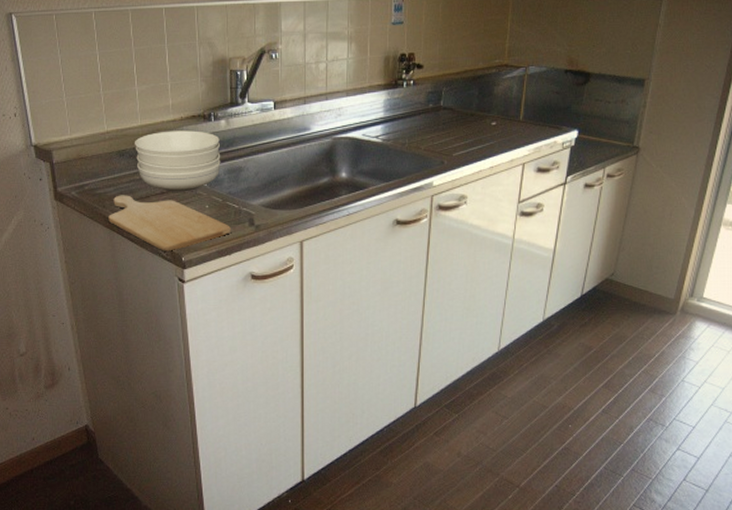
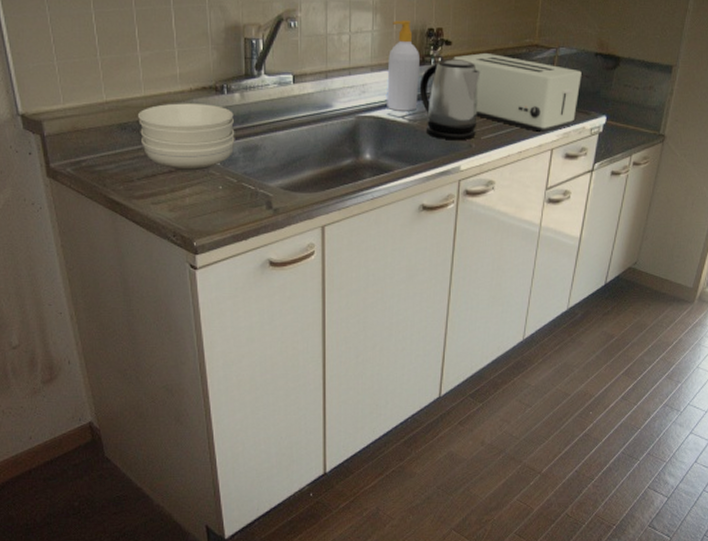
chopping board: present [108,195,232,251] -> none [110,173,248,236]
soap bottle: none [362,47,392,132] -> present [387,19,419,111]
kettle: none [392,80,452,158] -> present [419,58,481,141]
toaster: none [424,75,552,149] -> present [453,53,582,133]

